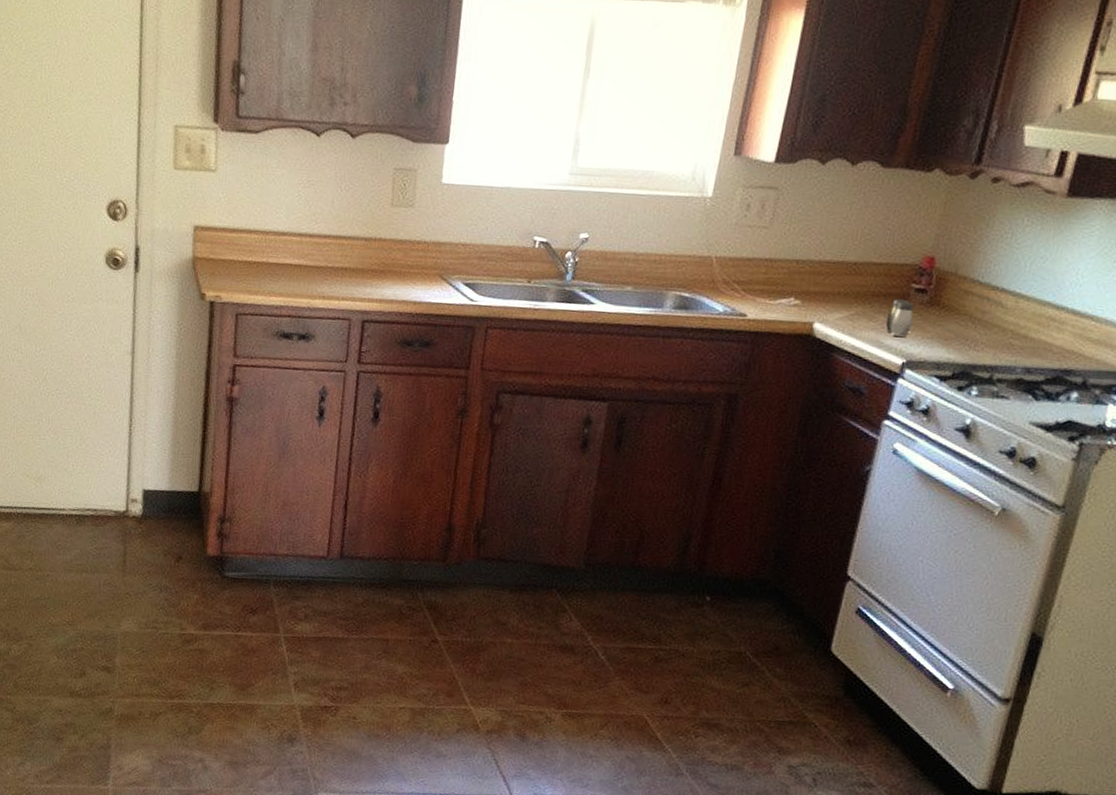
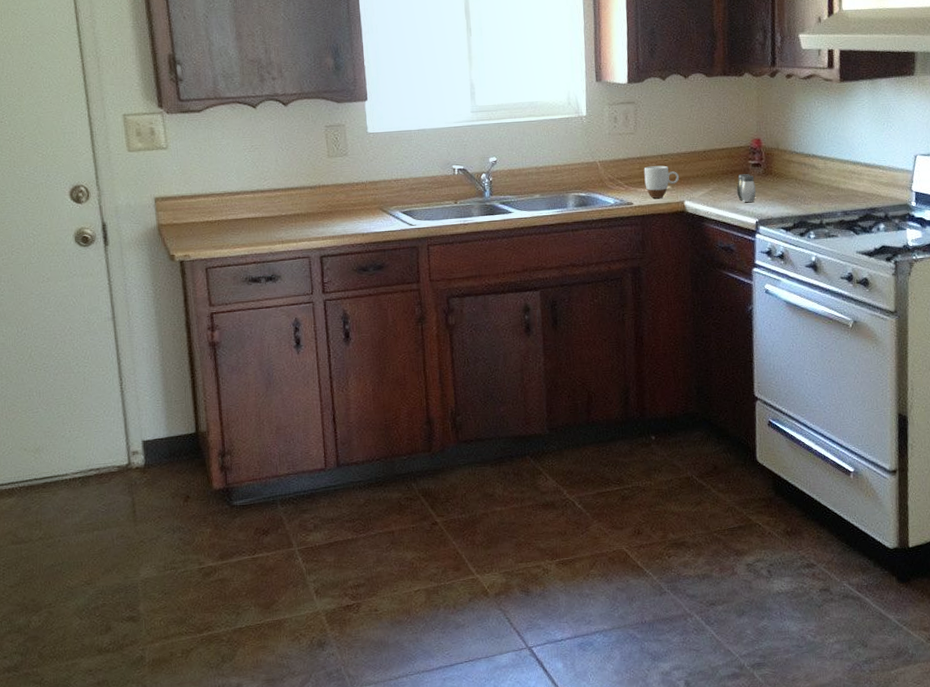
mug: none [767,272,815,314] -> present [644,165,680,198]

